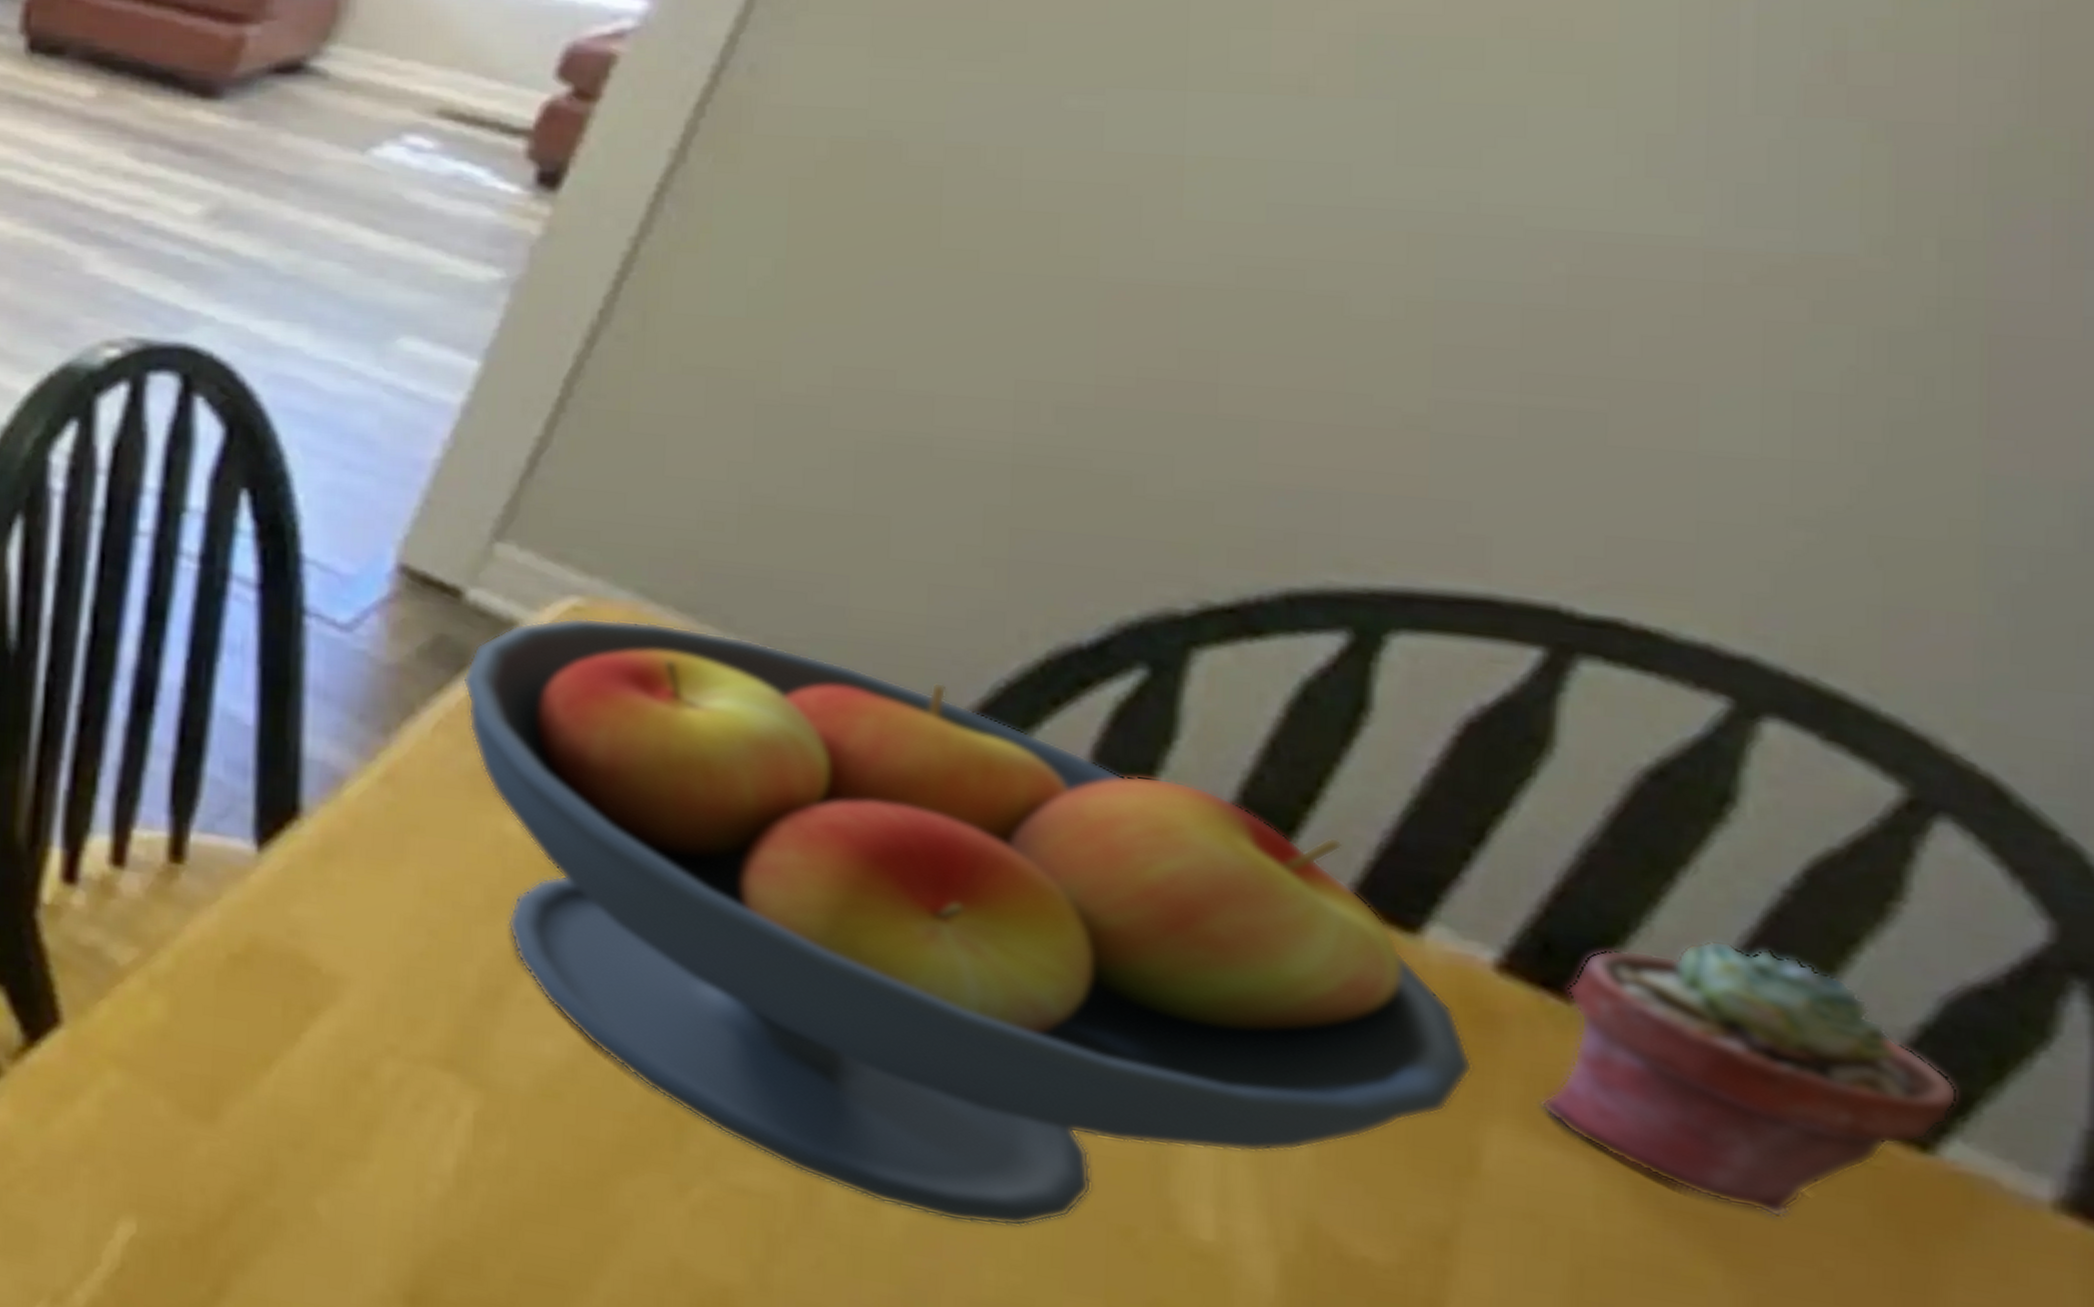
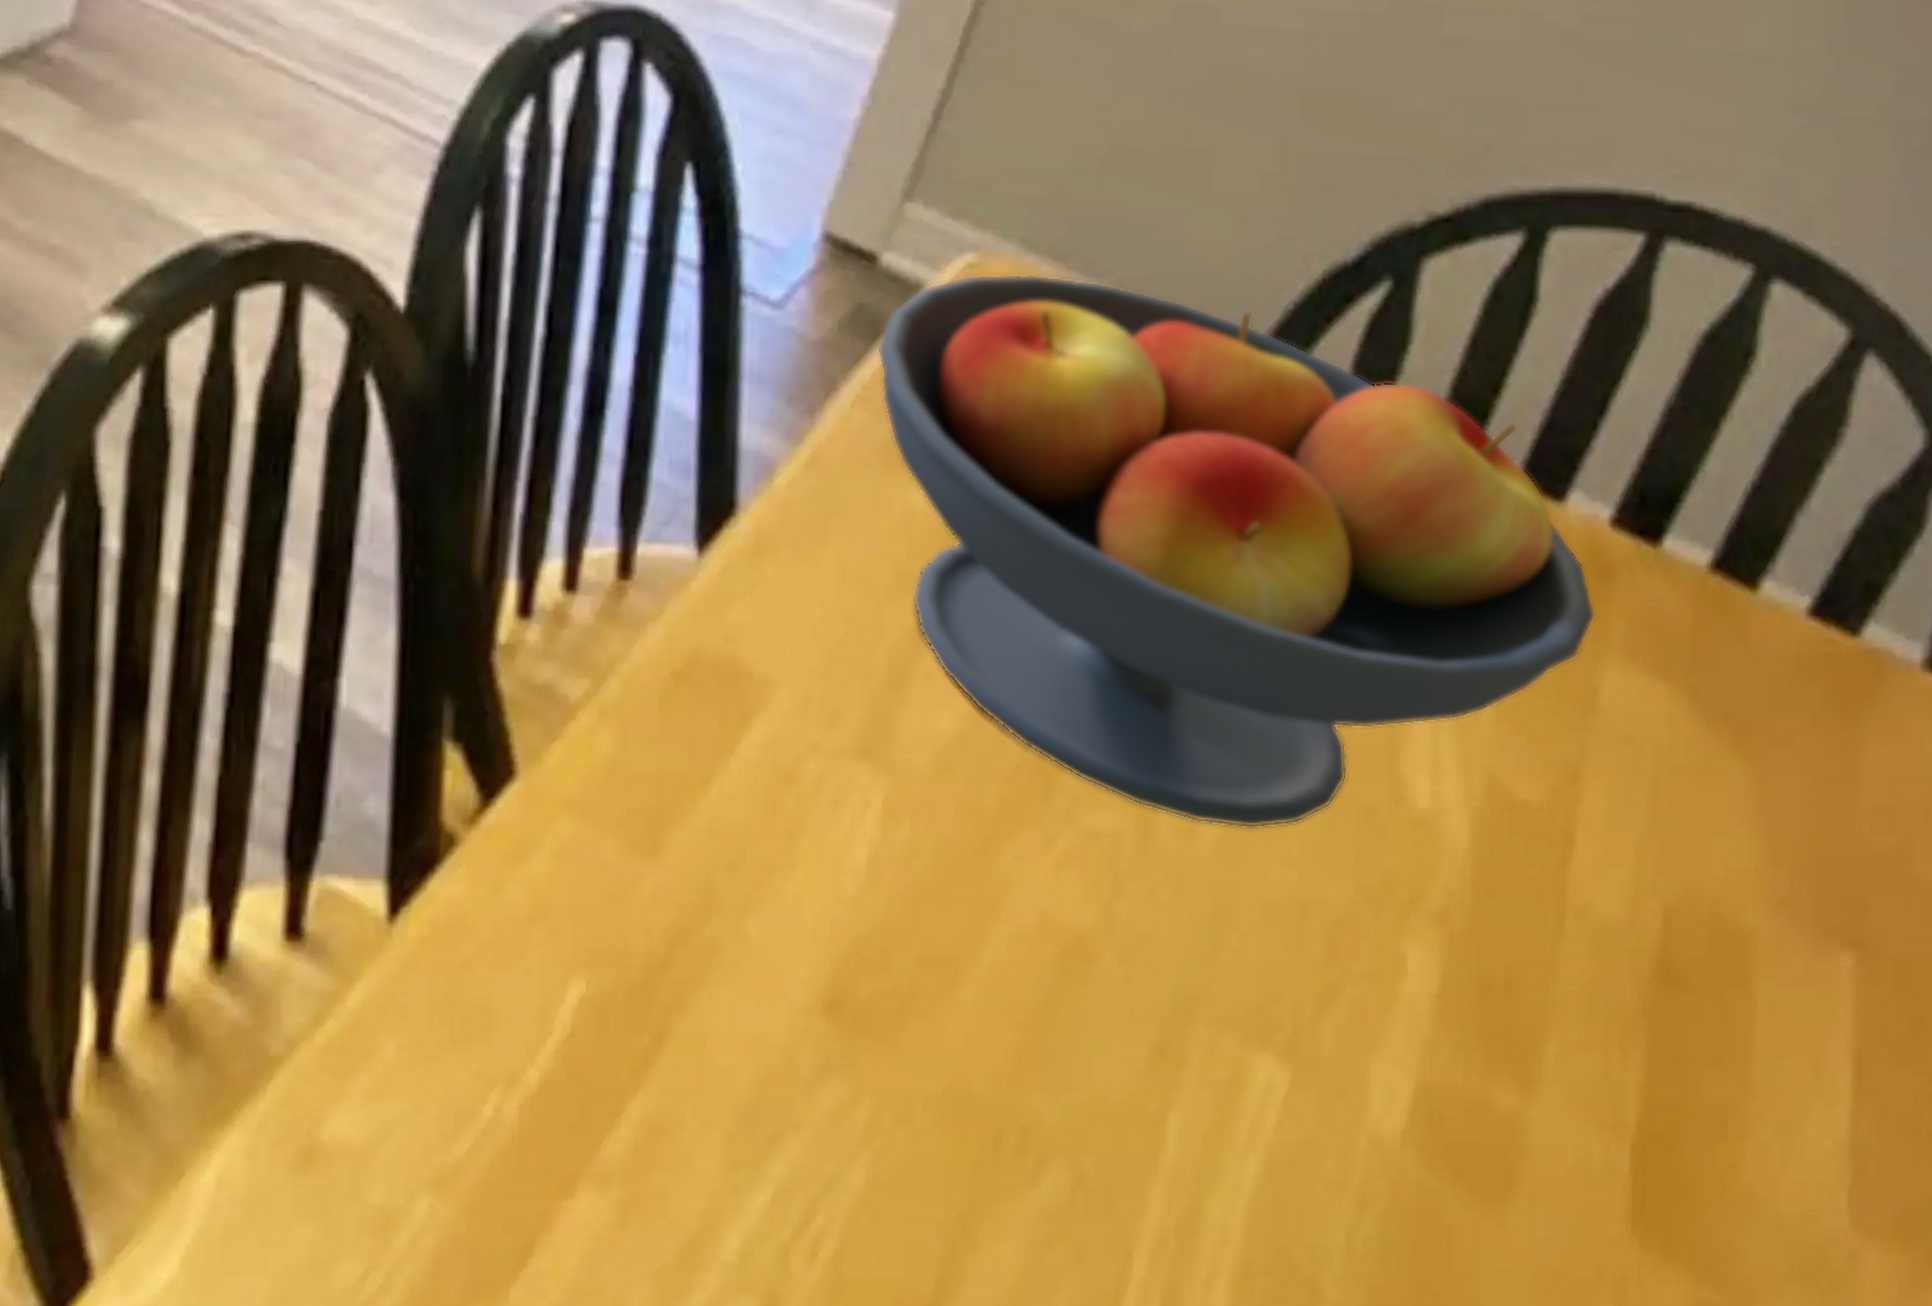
potted succulent: present [1540,940,1960,1218] -> none [1636,477,1874,709]

